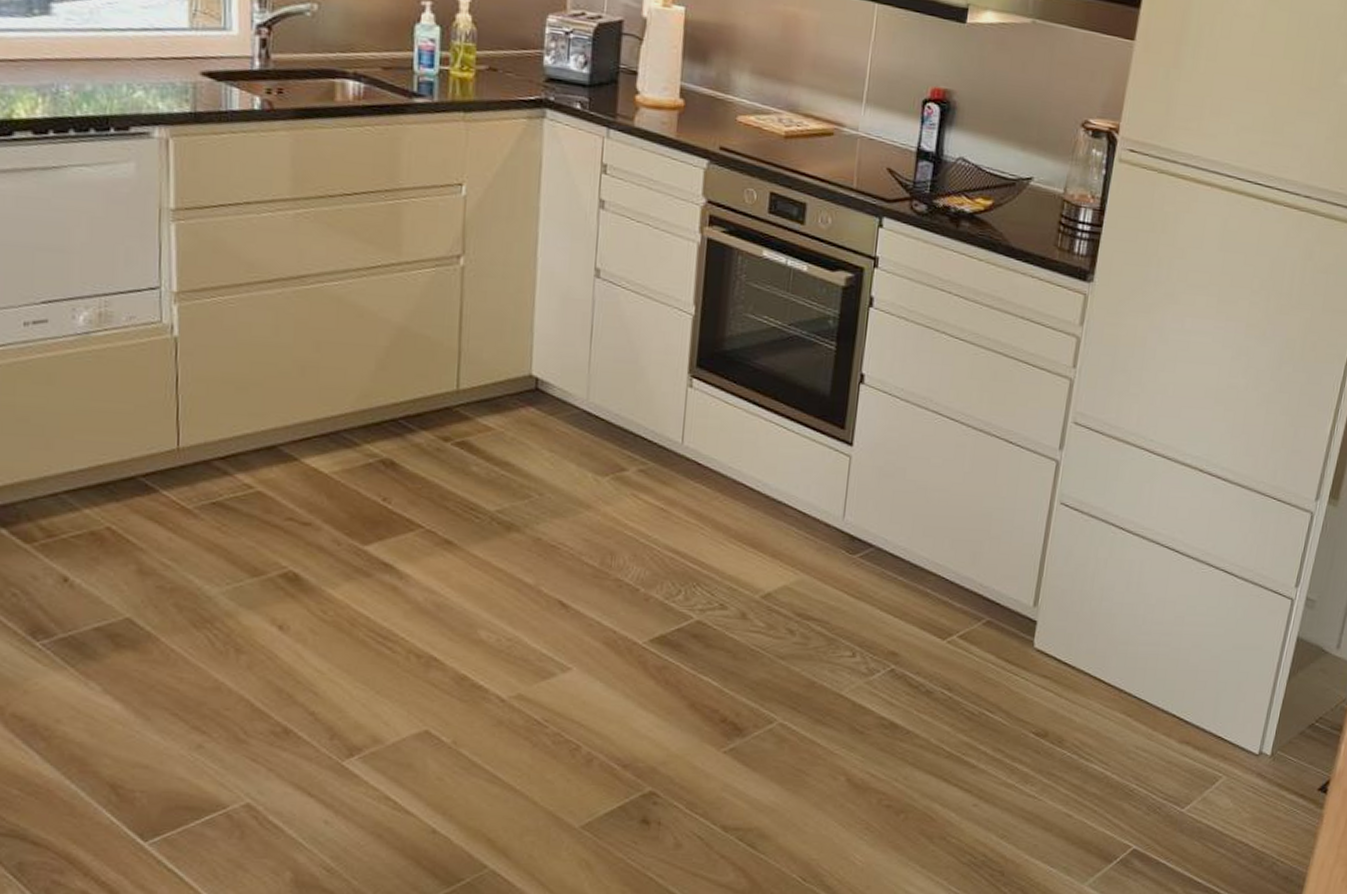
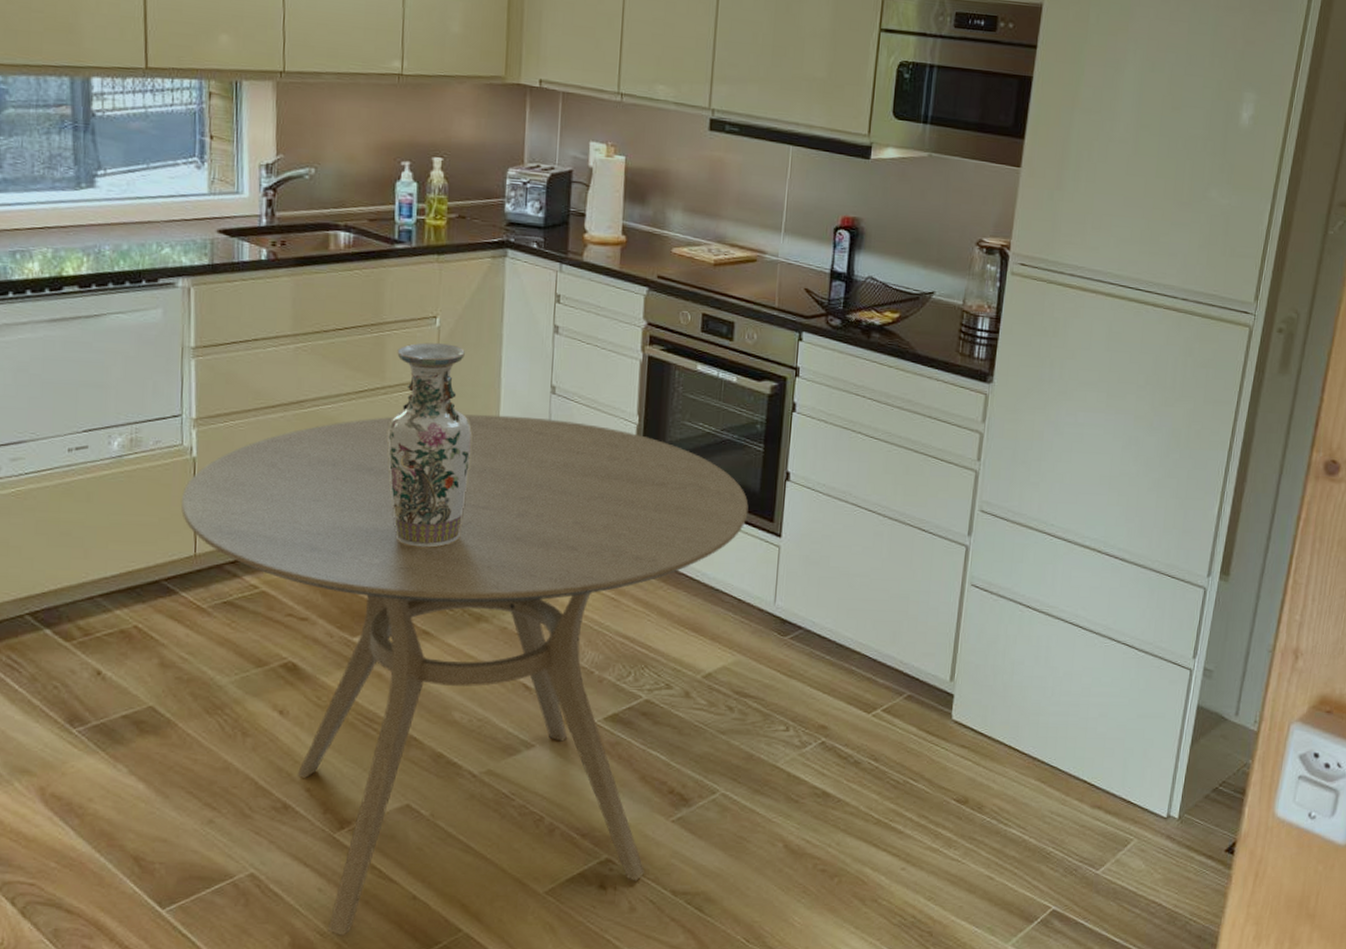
dining table: none [161,297,817,871] -> present [181,414,749,936]
vase: none [404,213,503,448] -> present [387,342,472,548]

